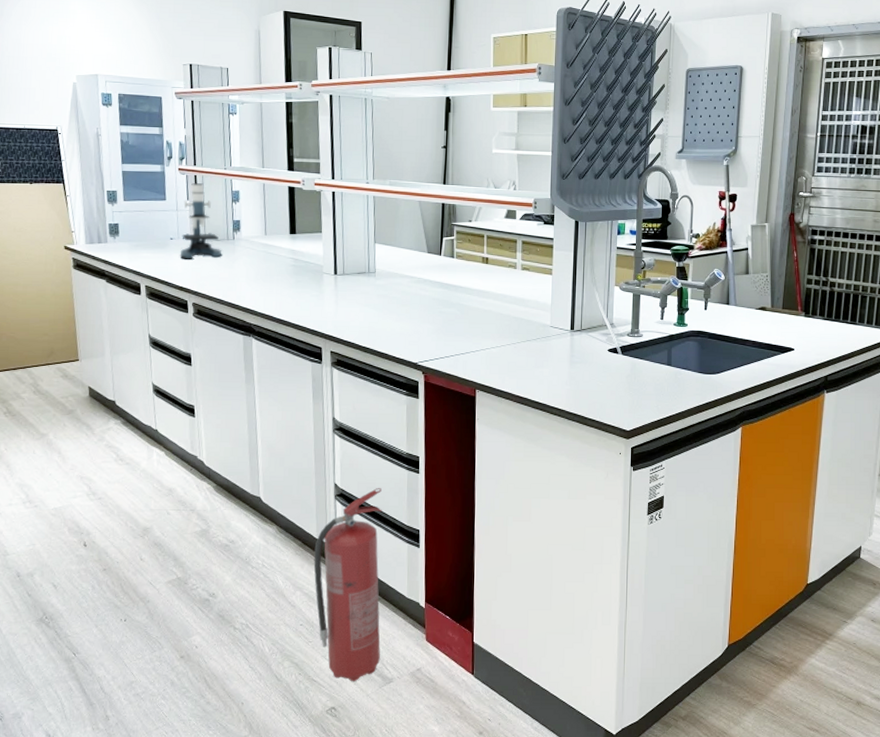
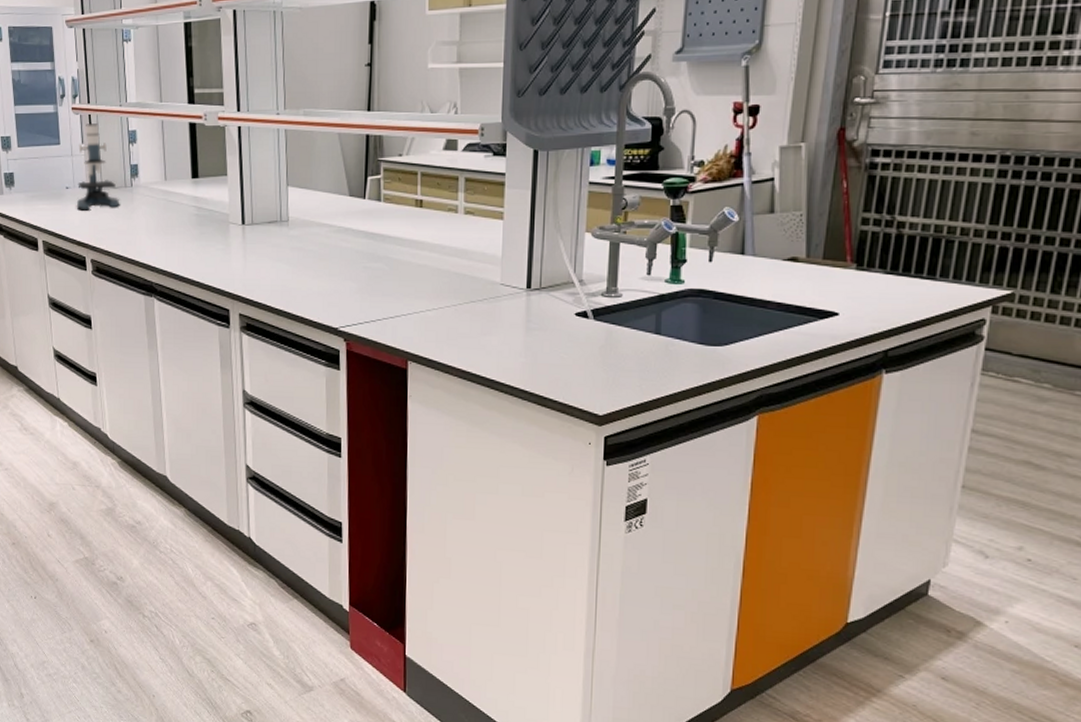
fire extinguisher: present [313,488,383,682] -> none [225,472,300,686]

